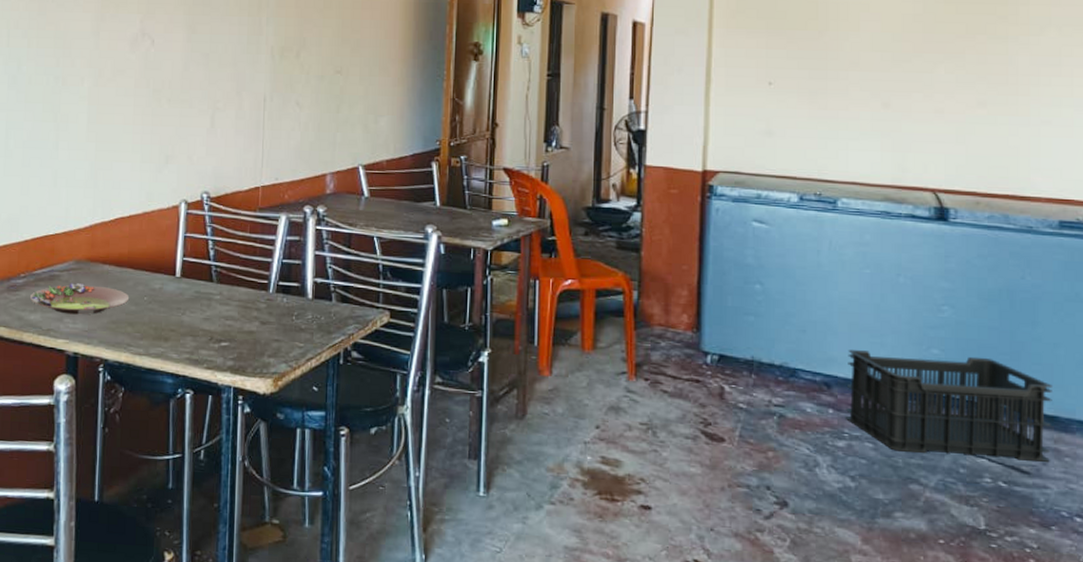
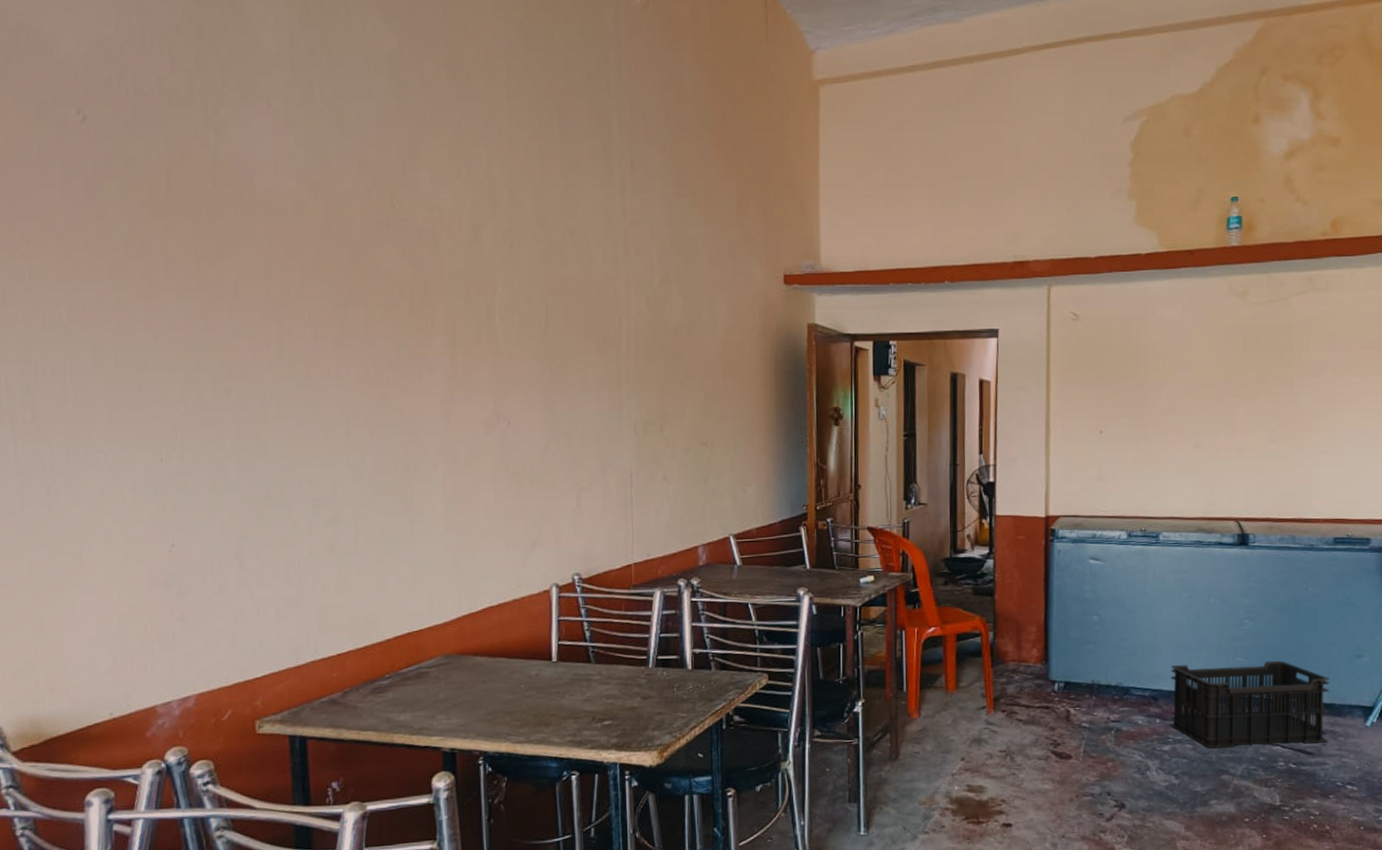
salad plate: present [30,283,130,315] -> none [398,678,505,711]

